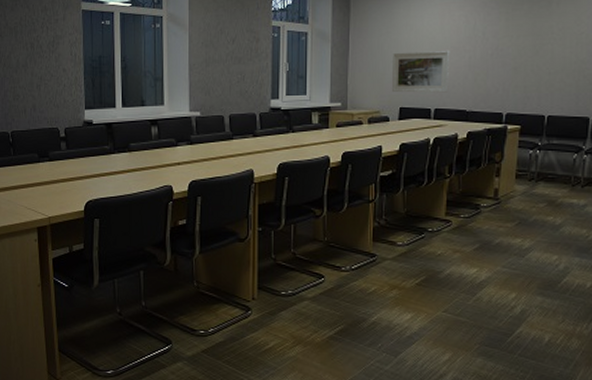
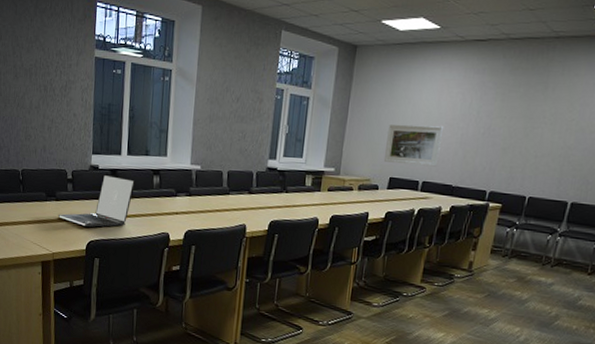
laptop: none [52,129,132,187] -> present [58,174,135,228]

